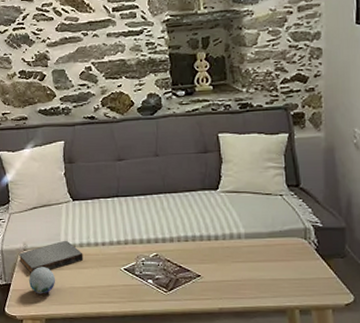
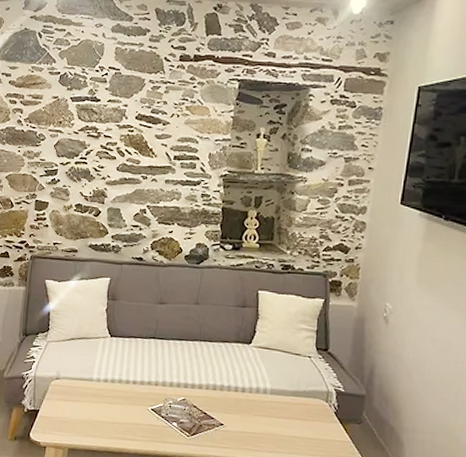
book: present [19,240,84,274] -> none [51,374,114,403]
decorative orb: present [29,267,55,294] -> none [57,397,83,425]

